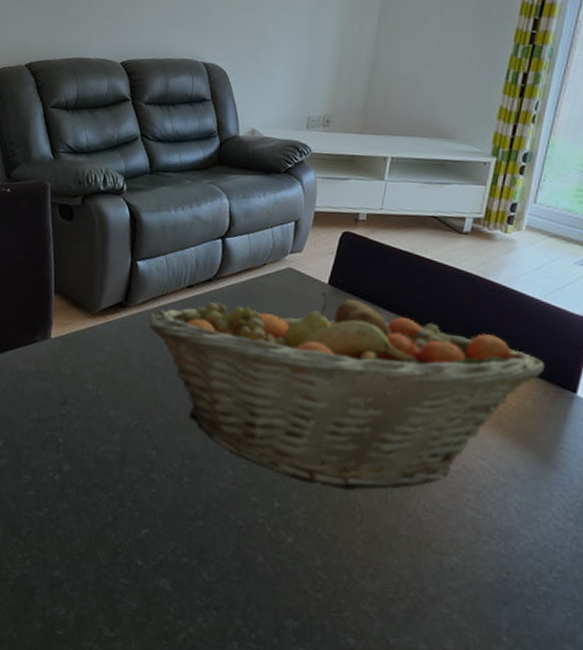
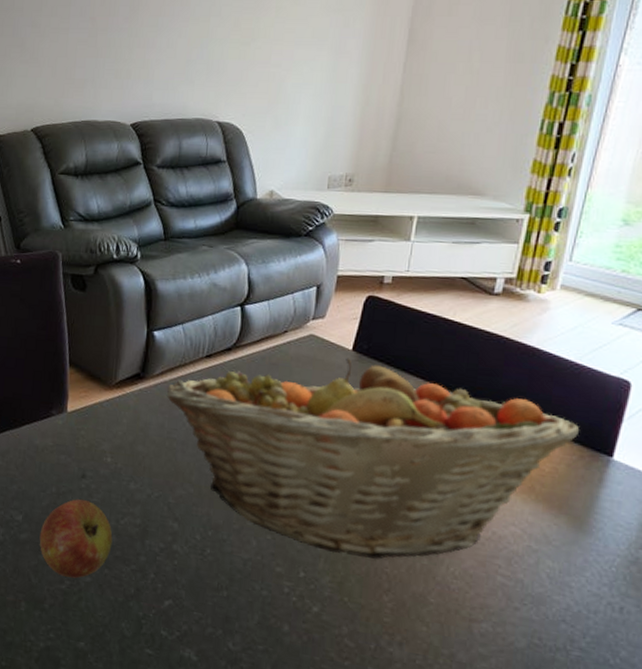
apple: none [19,425,92,505] -> present [39,499,113,578]

